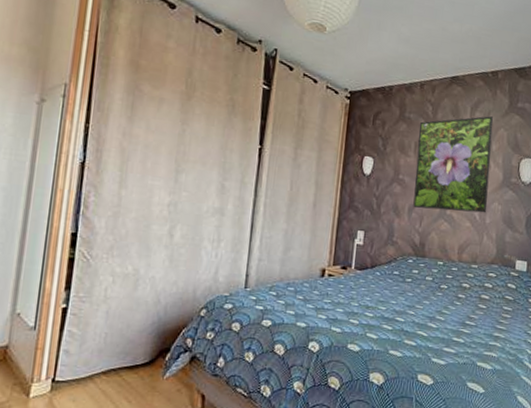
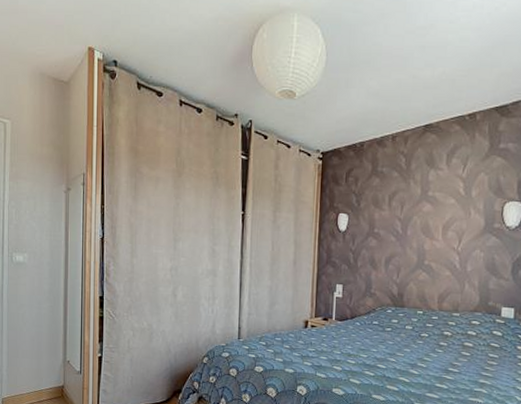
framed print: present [413,116,494,213] -> none [390,161,472,261]

